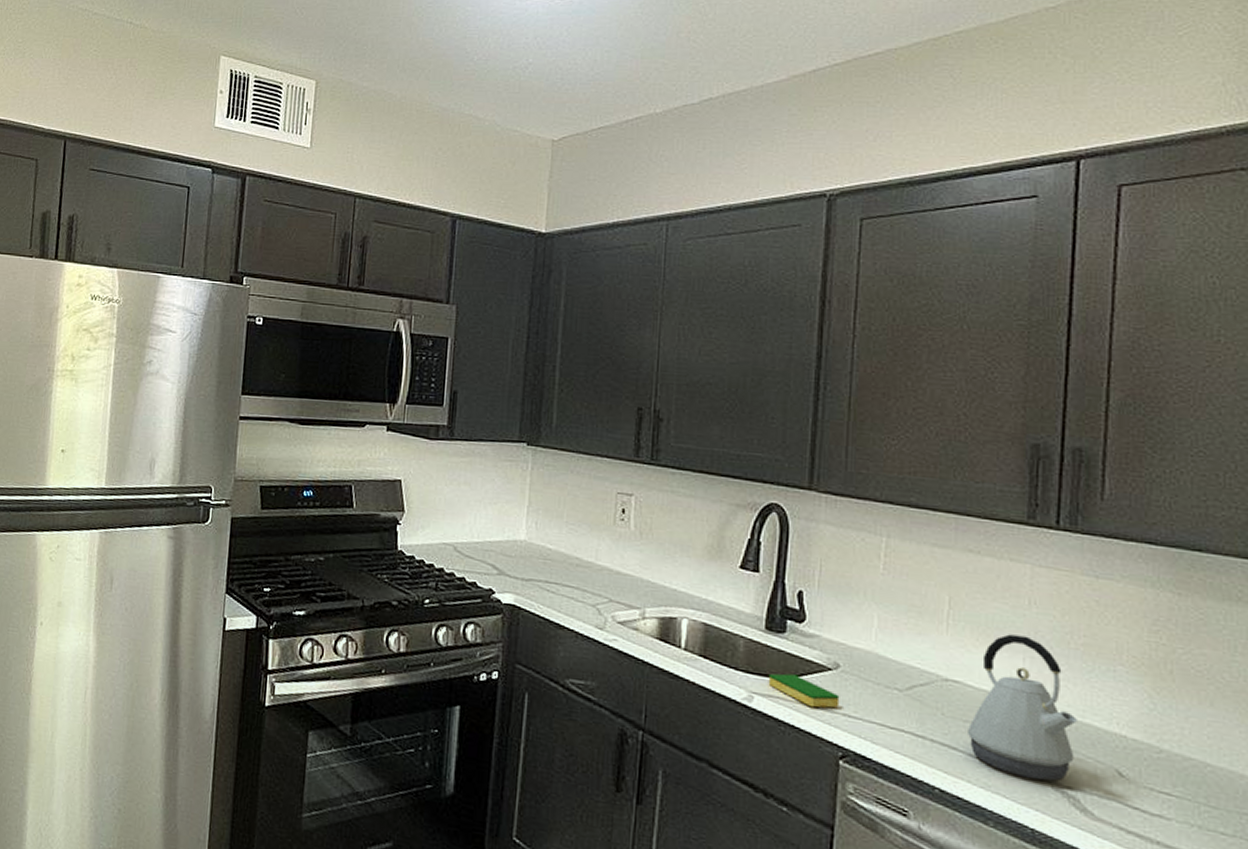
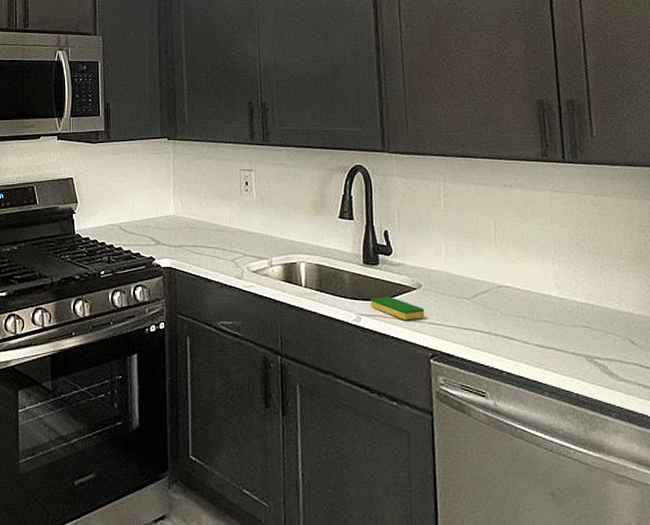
kettle: present [968,634,1077,781] -> none [520,246,599,354]

